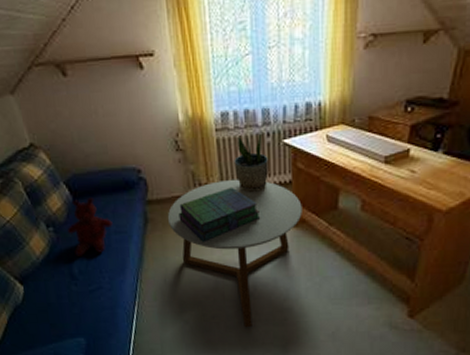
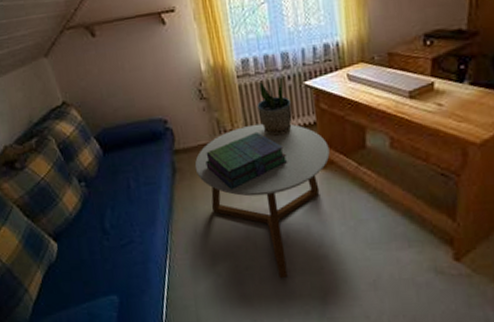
teddy bear: present [68,198,113,258] -> none [99,151,142,211]

